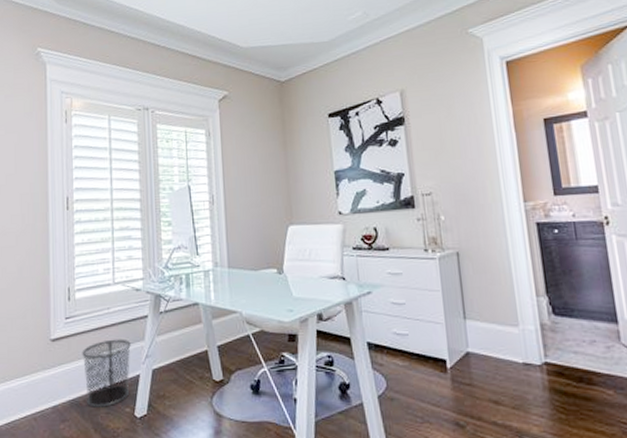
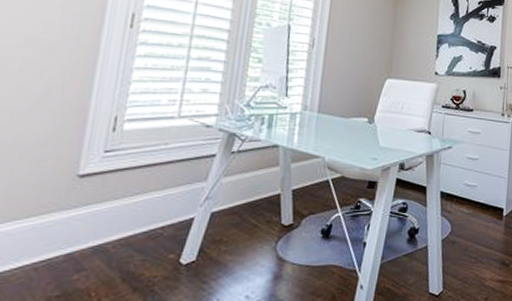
waste bin: present [82,339,131,407] -> none [117,178,189,254]

